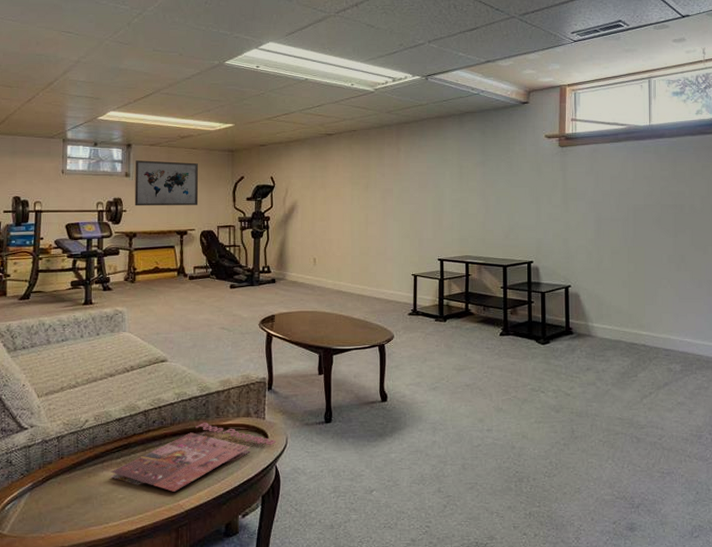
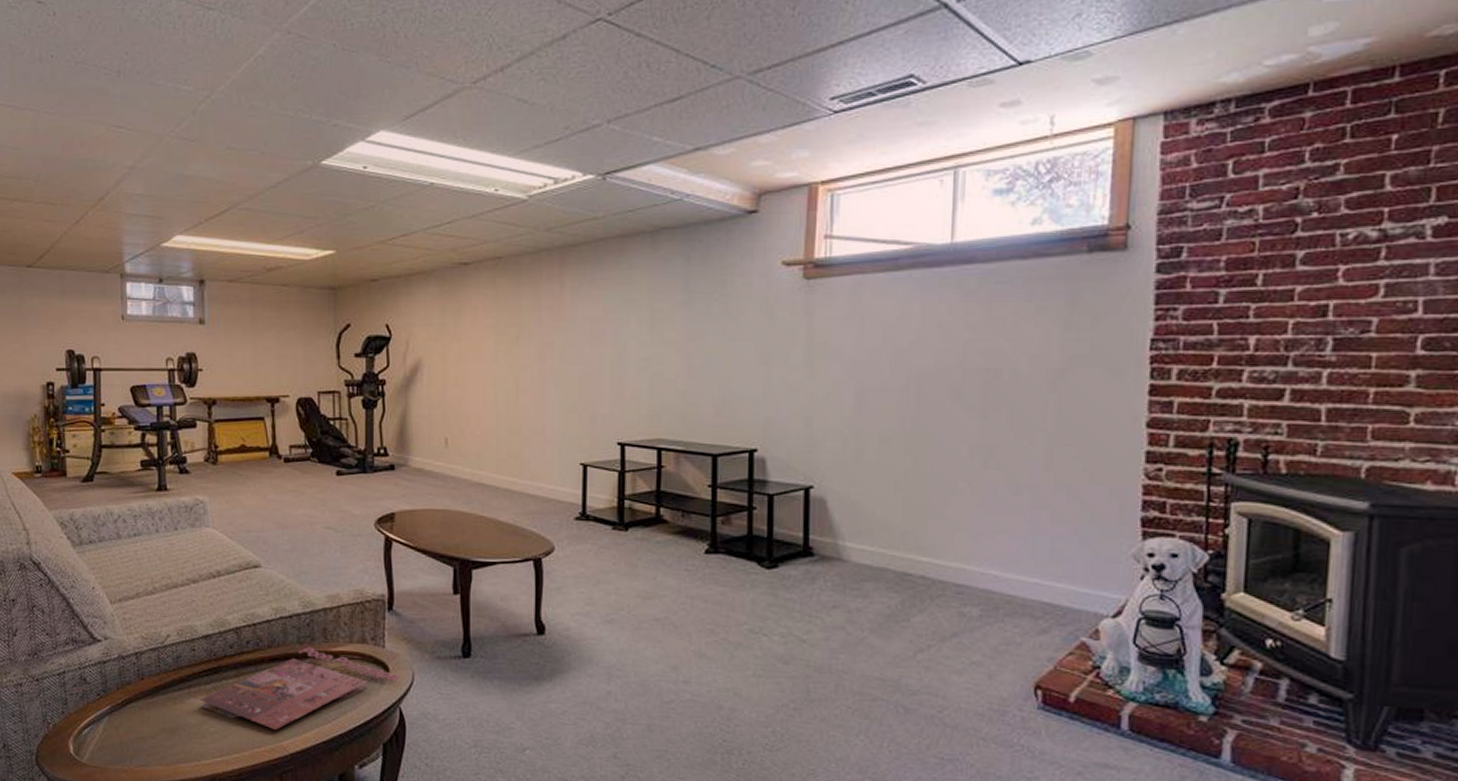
wall art: present [134,160,199,206] -> none [211,302,293,364]

